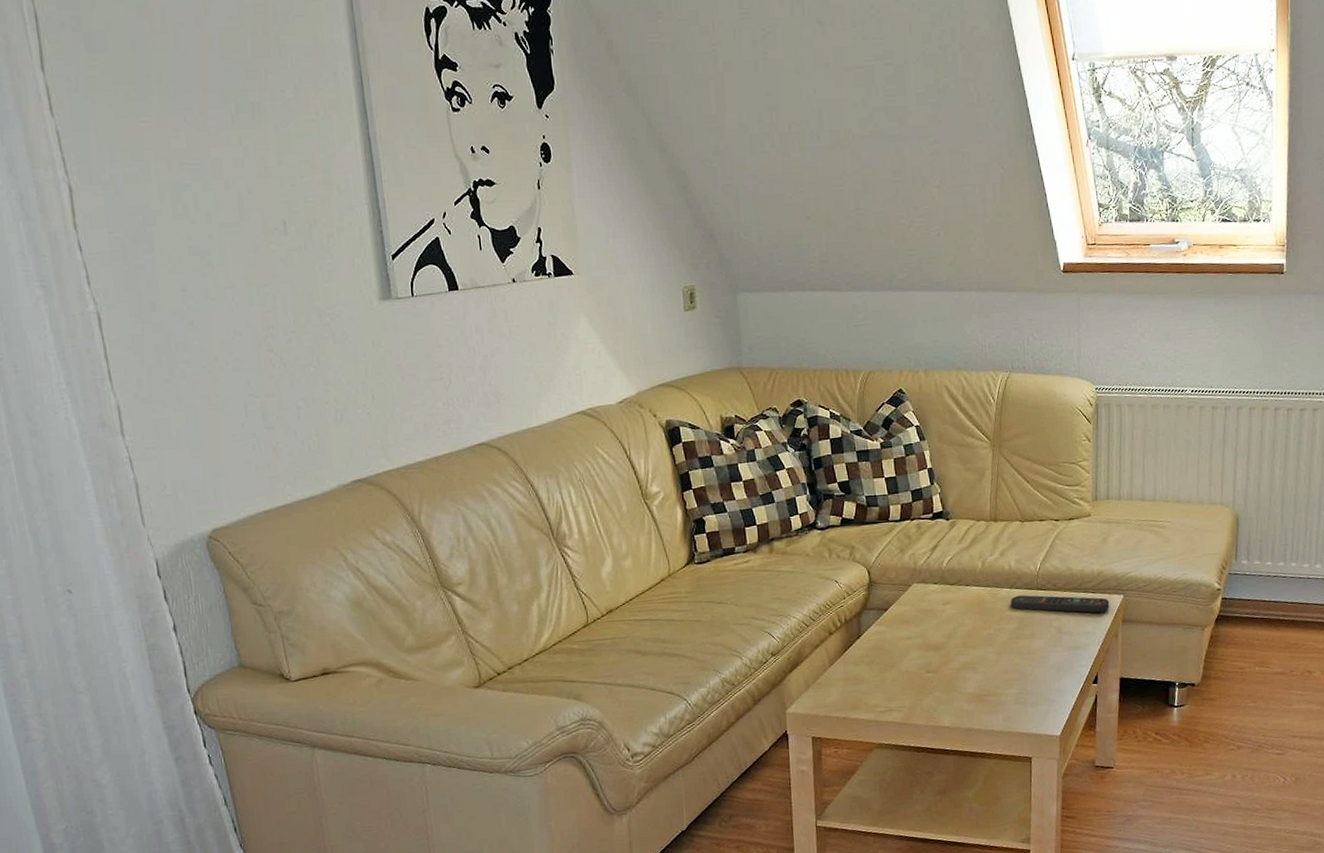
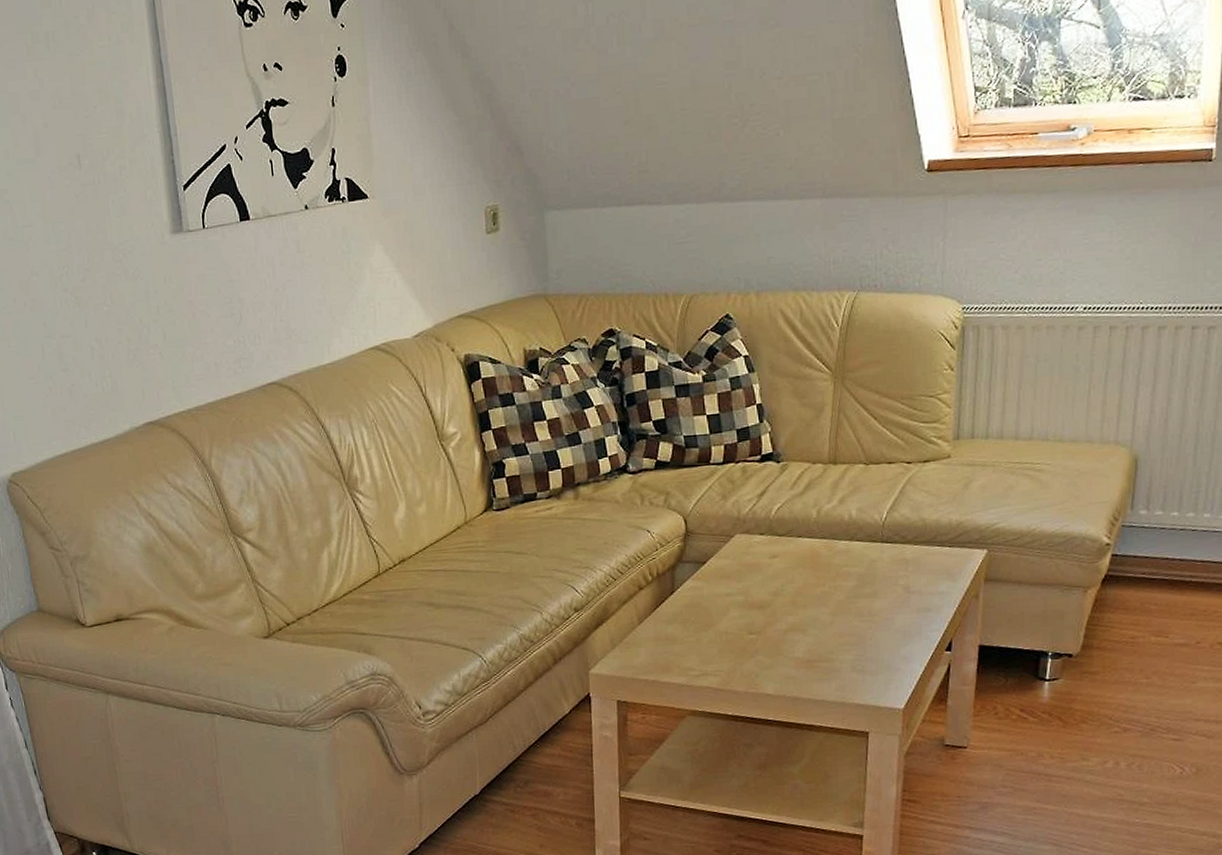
remote control: present [1010,595,1110,613] -> none [850,548,970,570]

